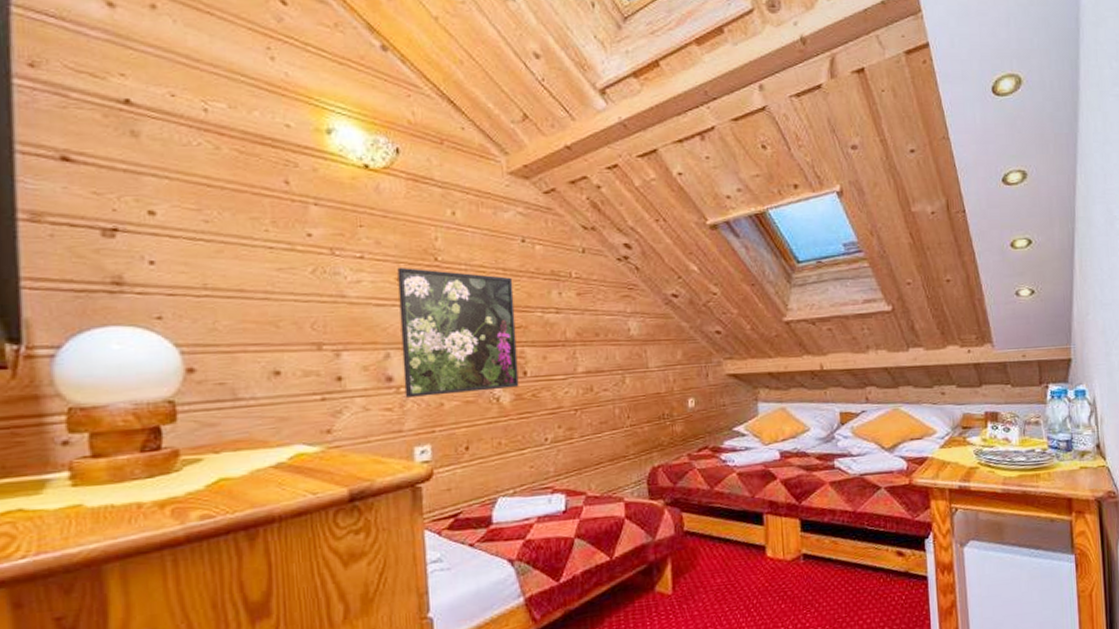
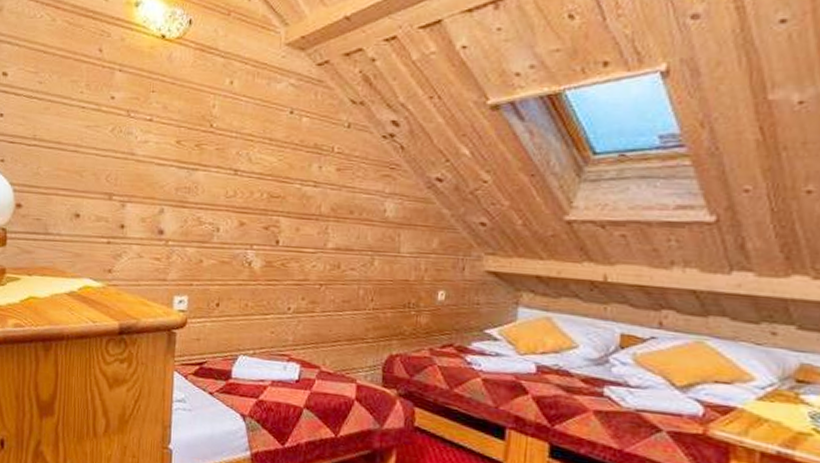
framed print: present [397,267,519,397] -> none [172,131,277,255]

